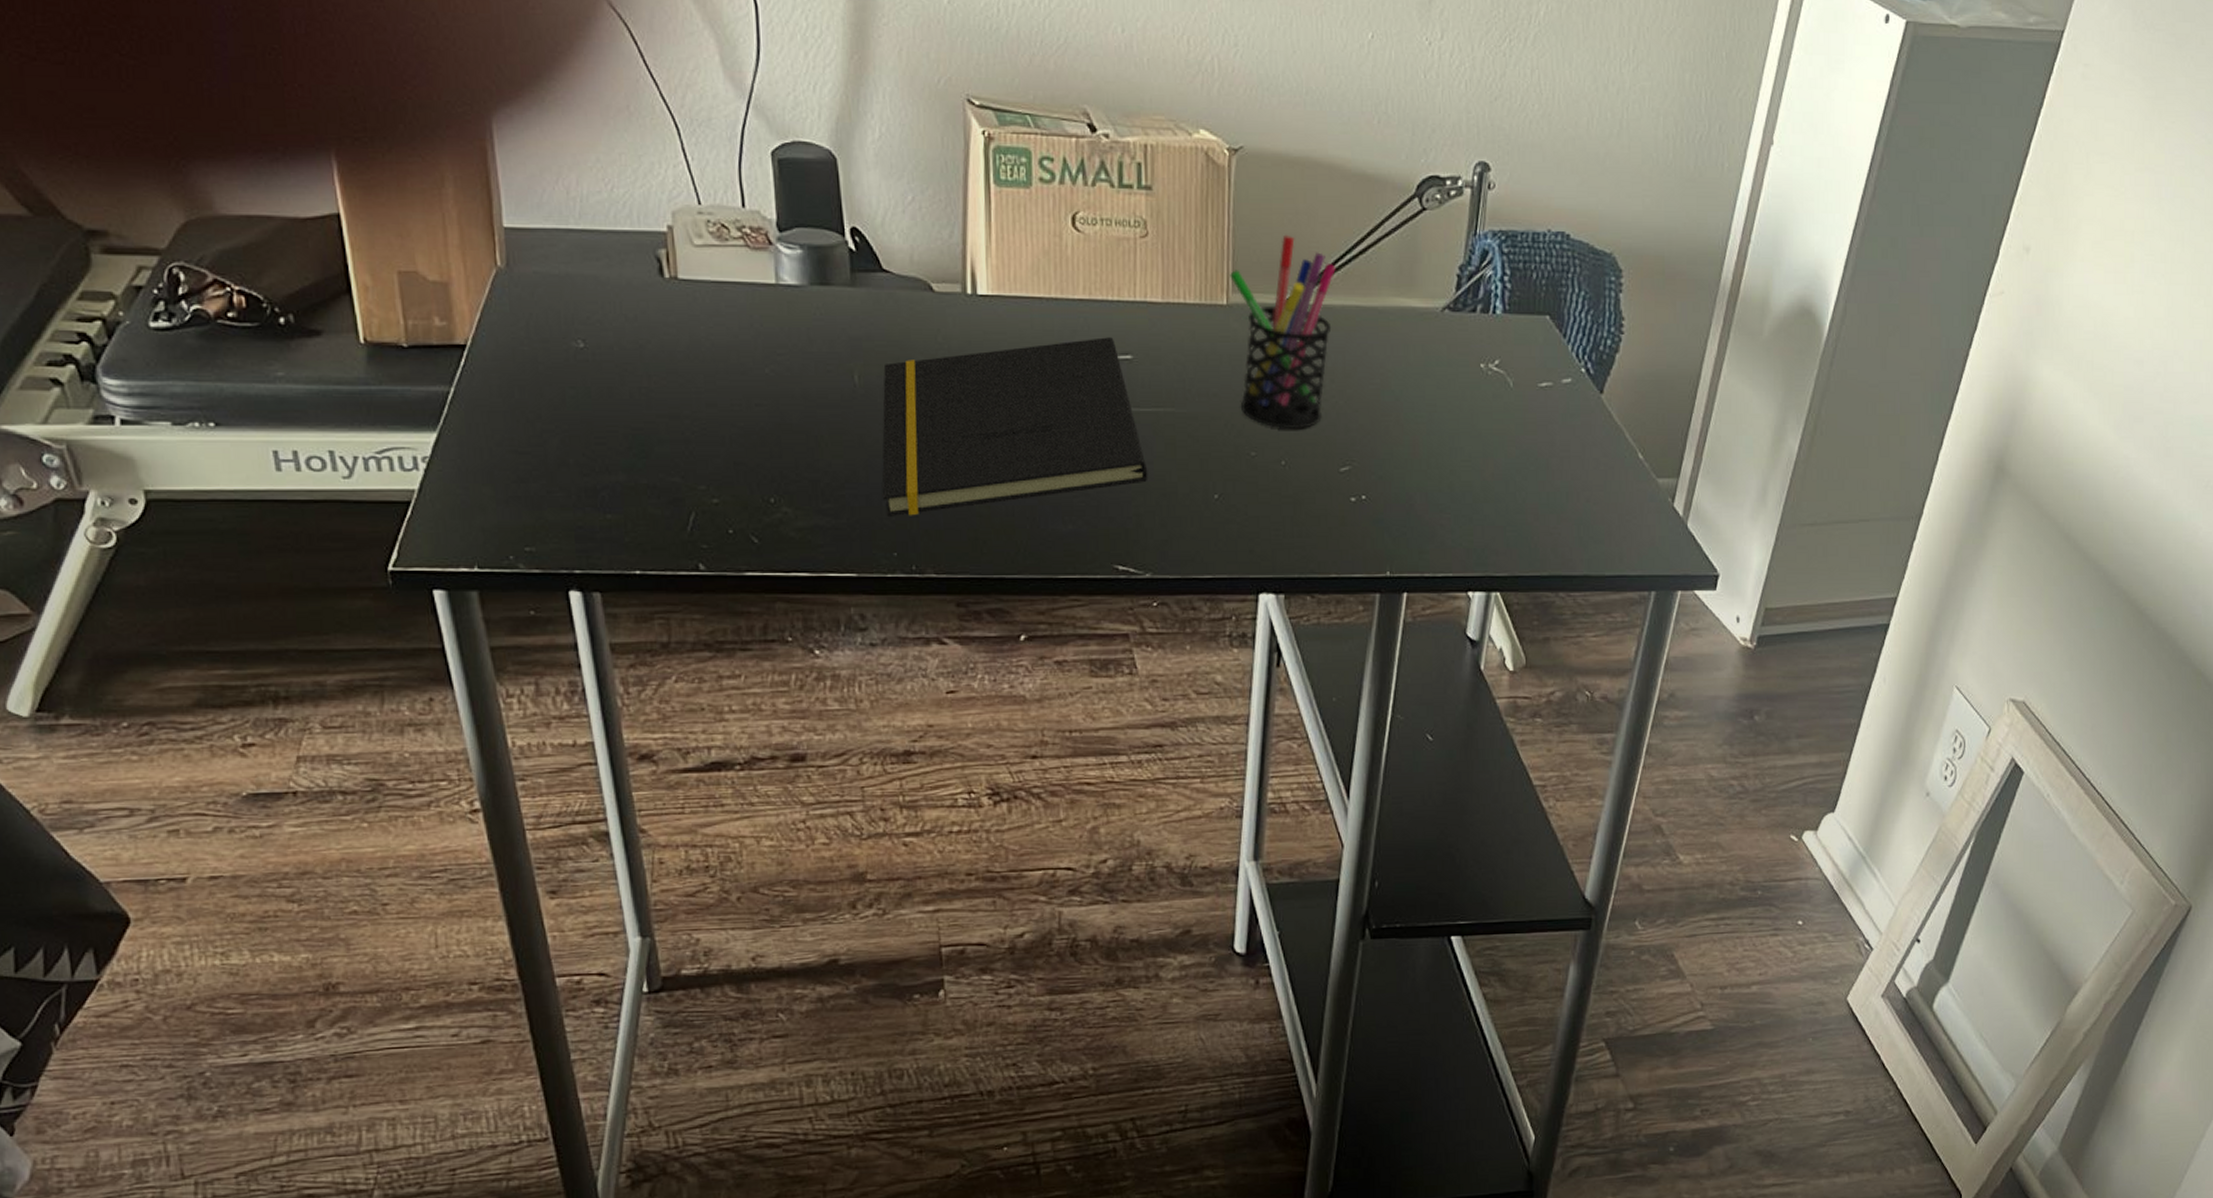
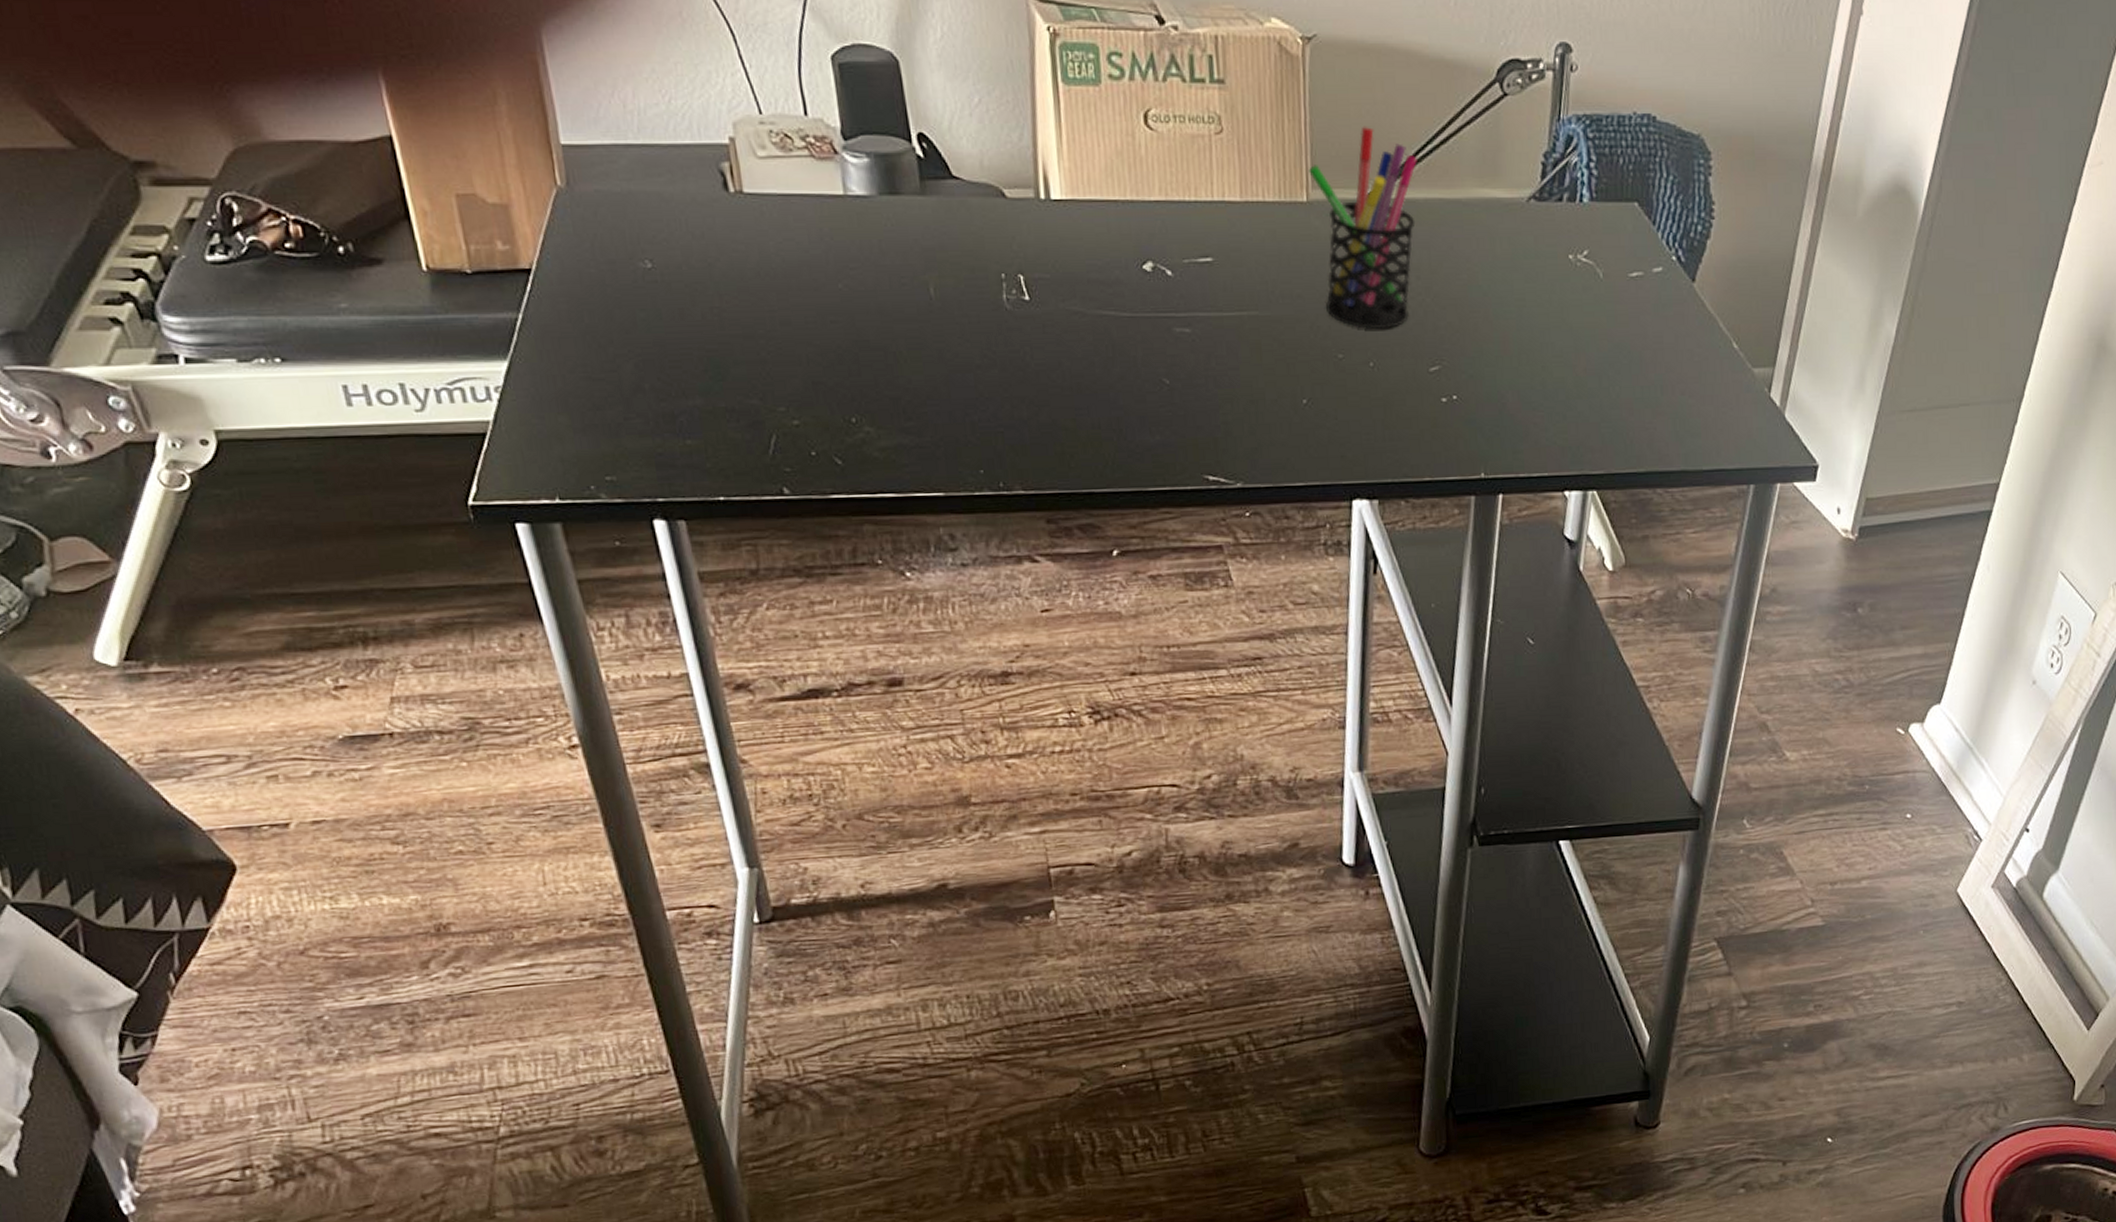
notepad: present [882,337,1148,516] -> none [959,240,1235,433]

